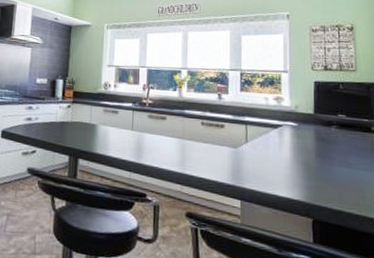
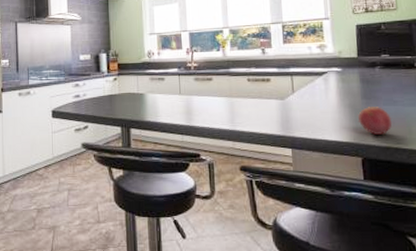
fruit: none [310,166,346,197] -> present [357,107,392,135]

